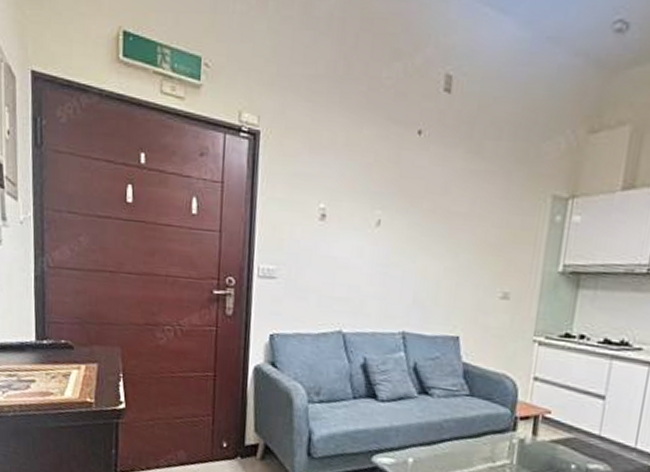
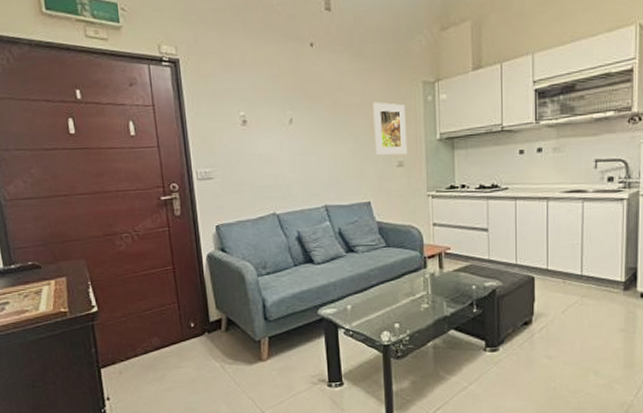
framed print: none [476,213,524,285] -> present [373,102,408,155]

